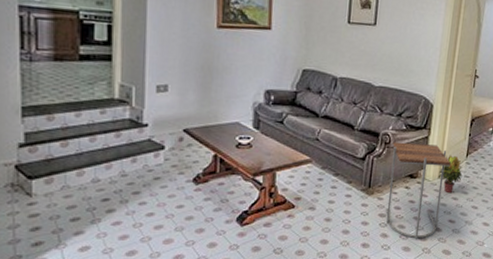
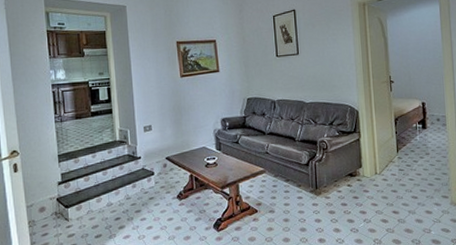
side table: present [385,142,451,240] -> none [330,145,384,232]
potted plant: present [439,155,463,194] -> none [375,152,398,187]

